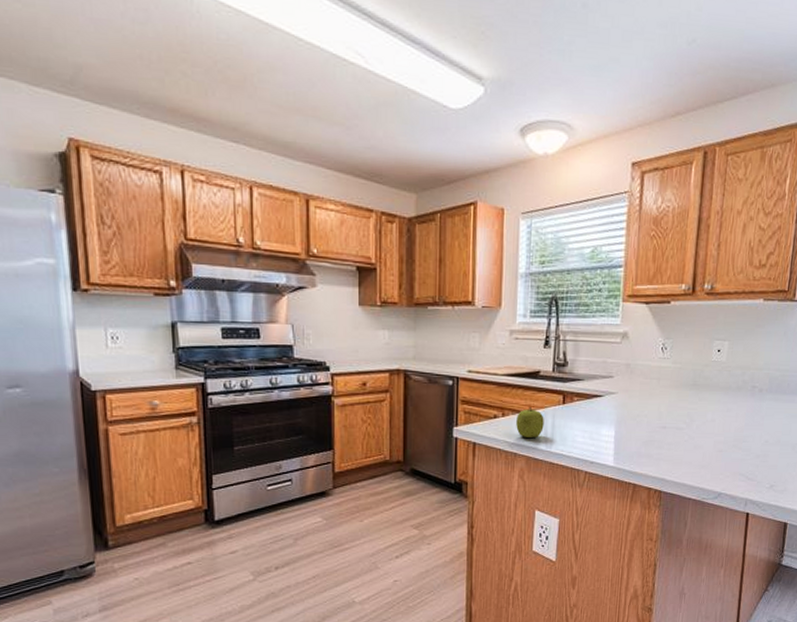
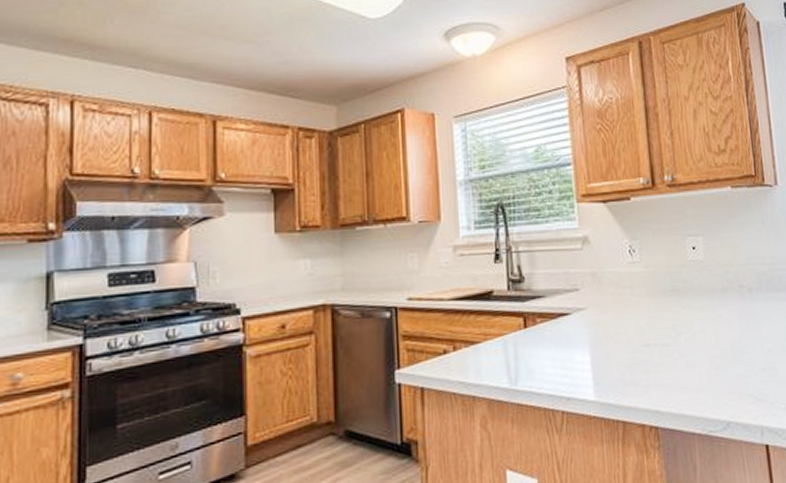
fruit: present [516,407,544,438] -> none [471,336,505,375]

